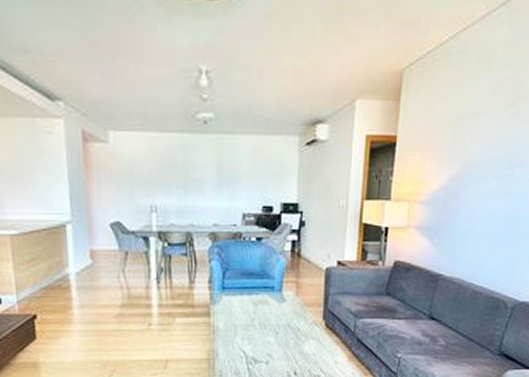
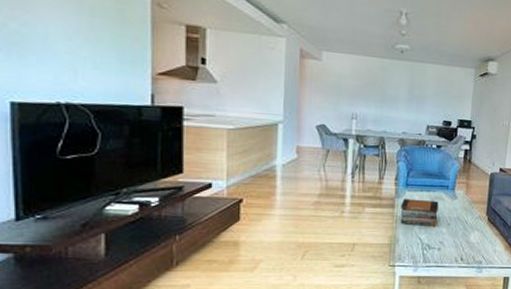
book stack: none [218,304,263,337] -> present [400,199,439,227]

